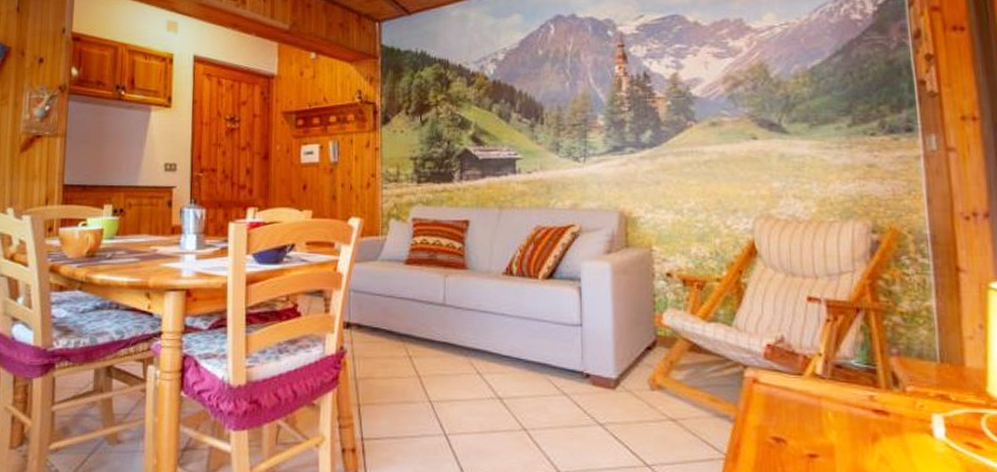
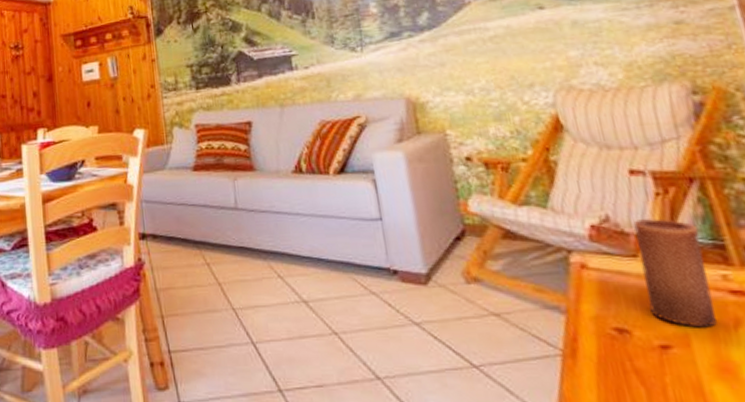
candle: none [804,342,859,441] -> present [633,219,717,328]

